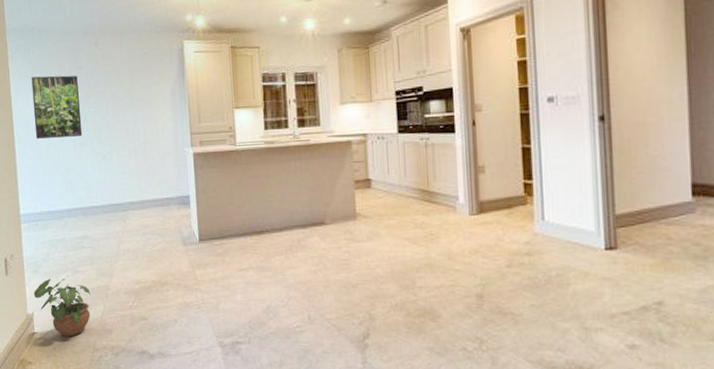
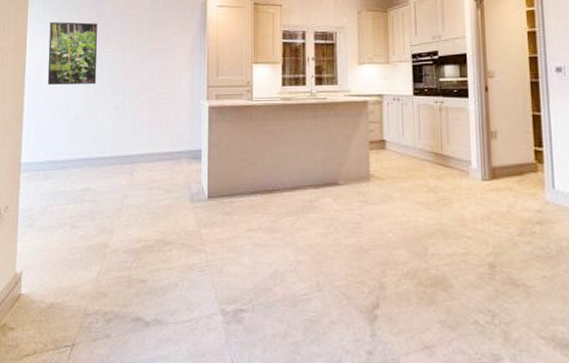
potted plant: present [34,278,91,337] -> none [25,233,87,300]

